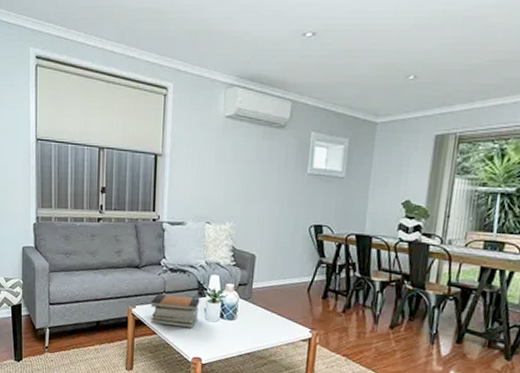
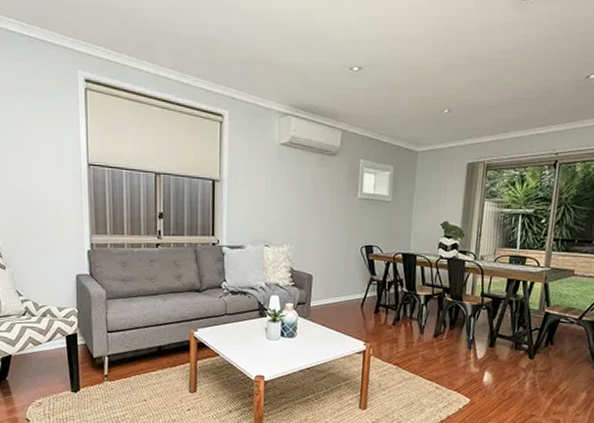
book stack: present [150,294,200,328] -> none [212,317,261,348]

